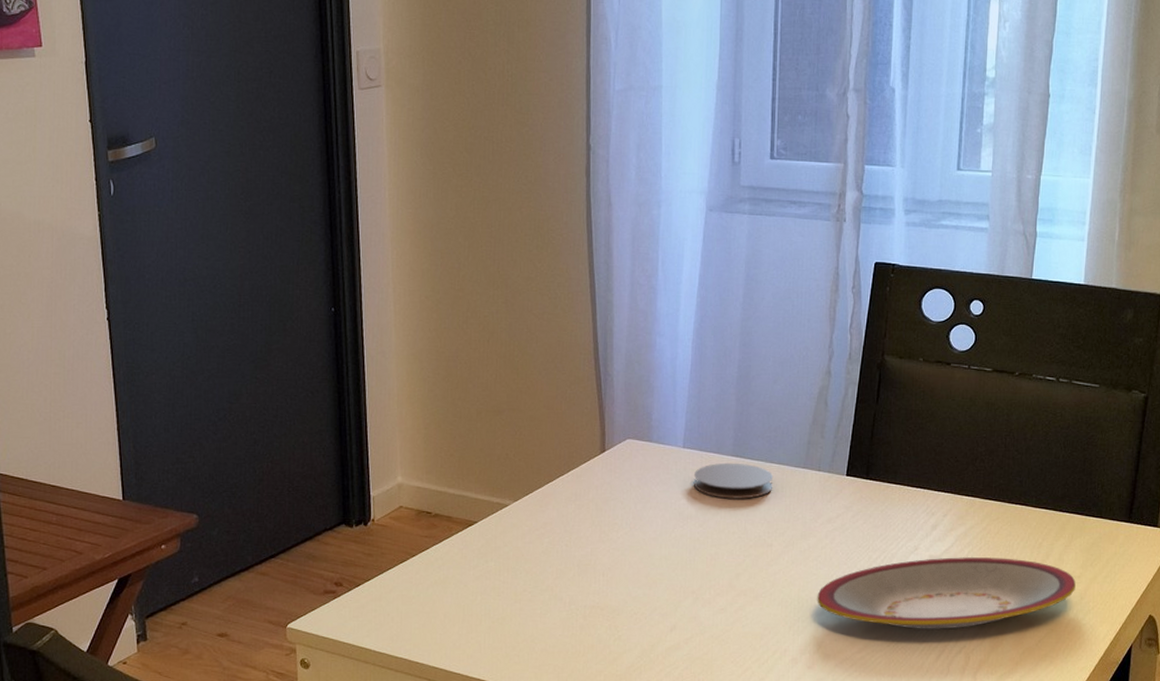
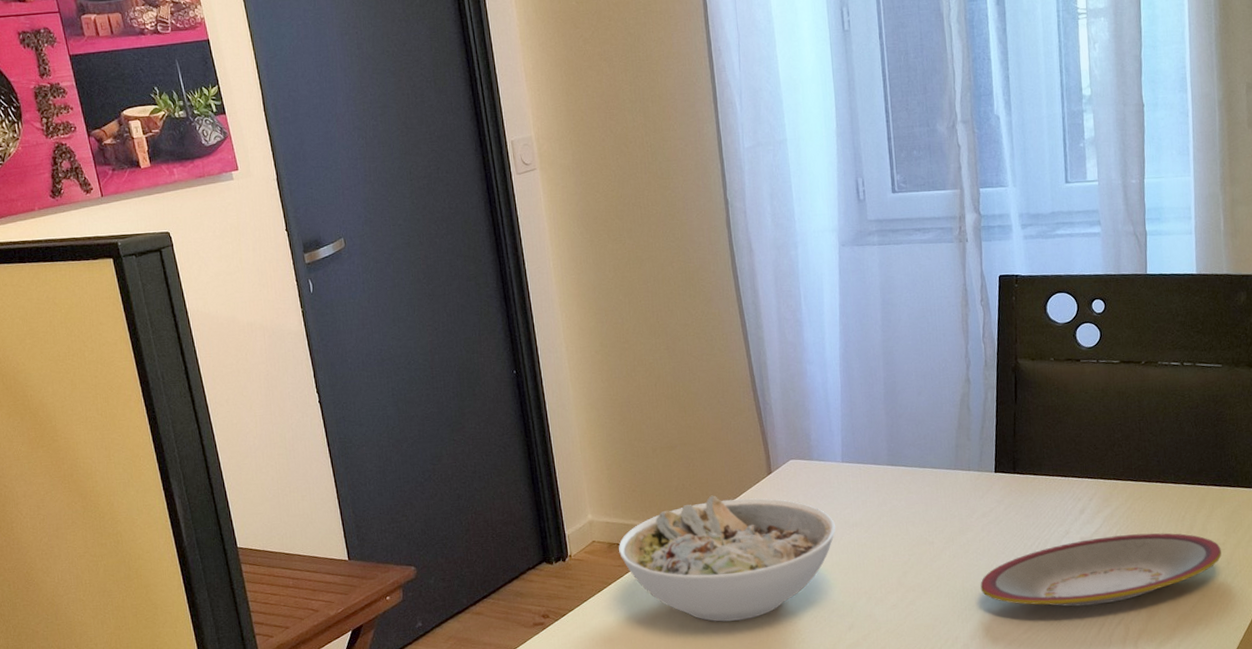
bowl: none [428,469,668,609] -> present [619,495,836,622]
coaster: present [694,462,774,499] -> none [855,471,929,505]

